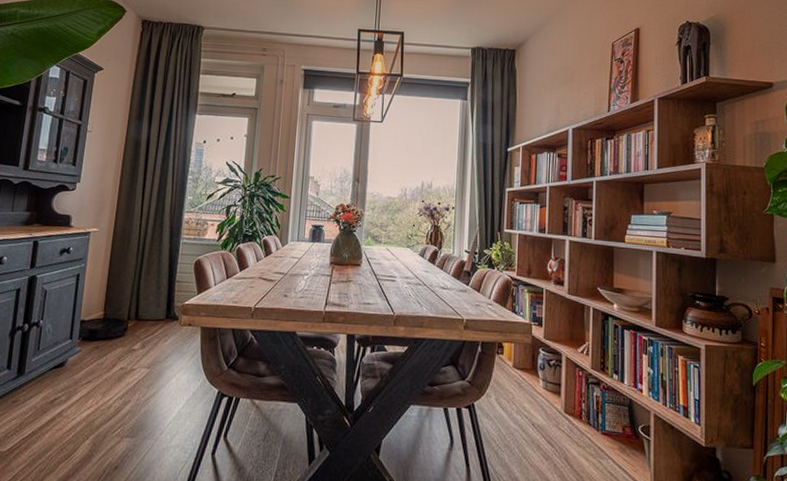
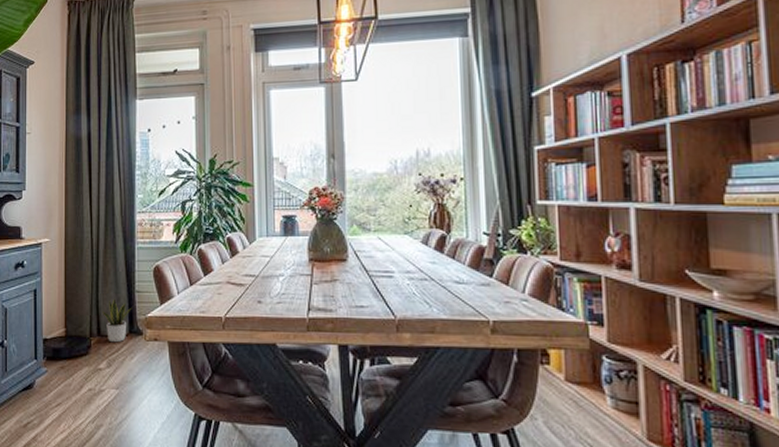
potted plant: none [141,286,171,327] -> present [101,298,132,343]

